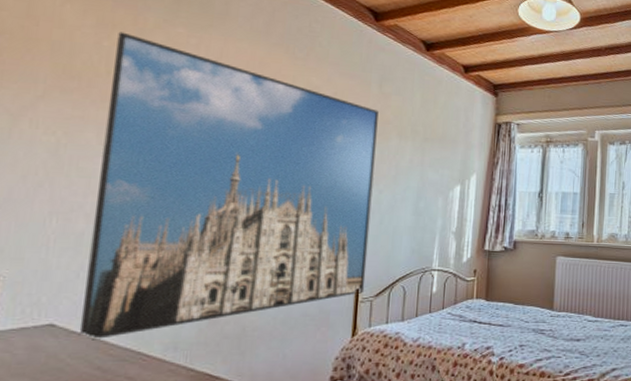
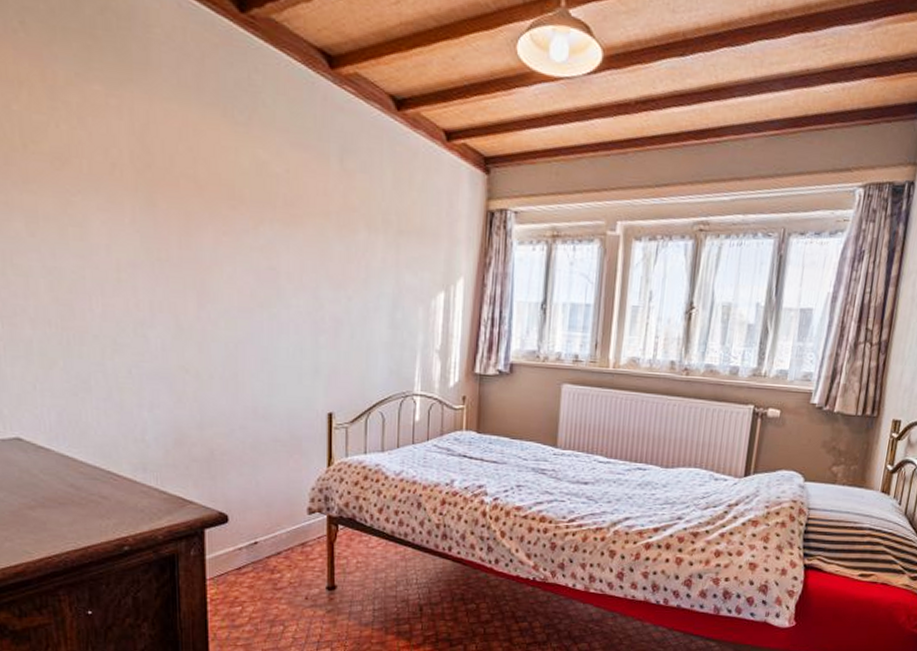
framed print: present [78,32,379,340] -> none [27,91,341,457]

